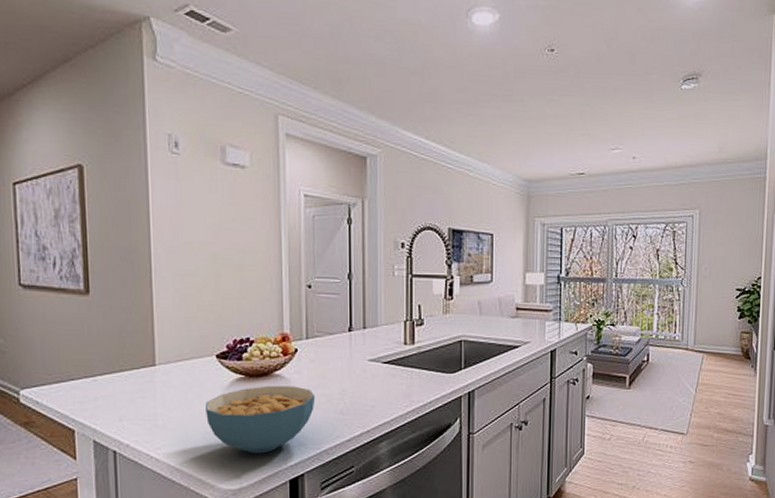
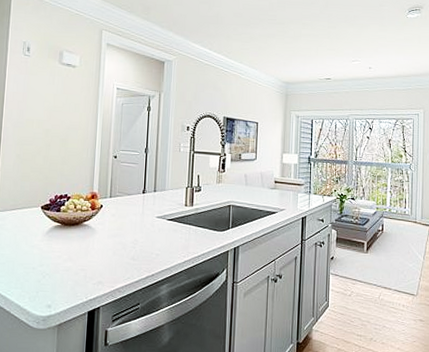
cereal bowl: present [206,386,316,454] -> none [29,233,114,288]

